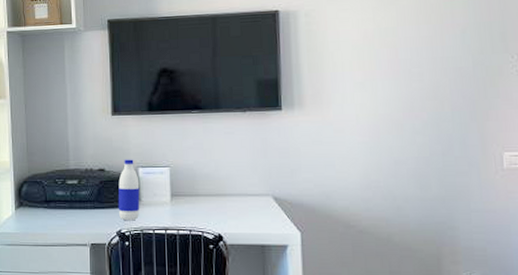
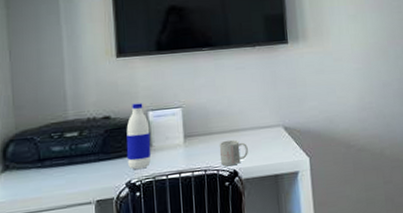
mug: none [204,203,234,230] -> present [219,139,248,167]

